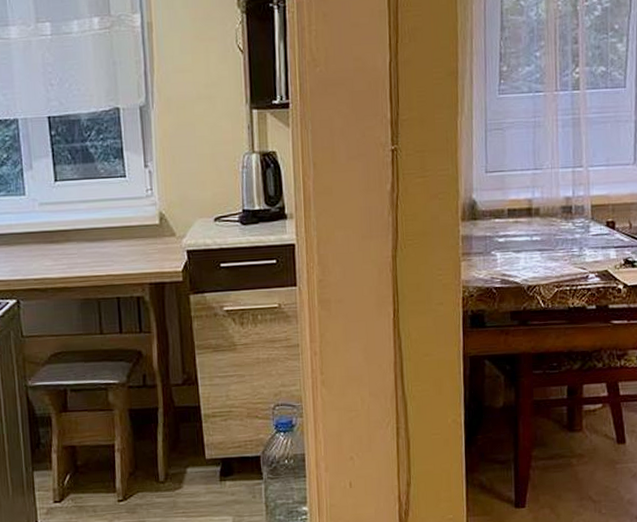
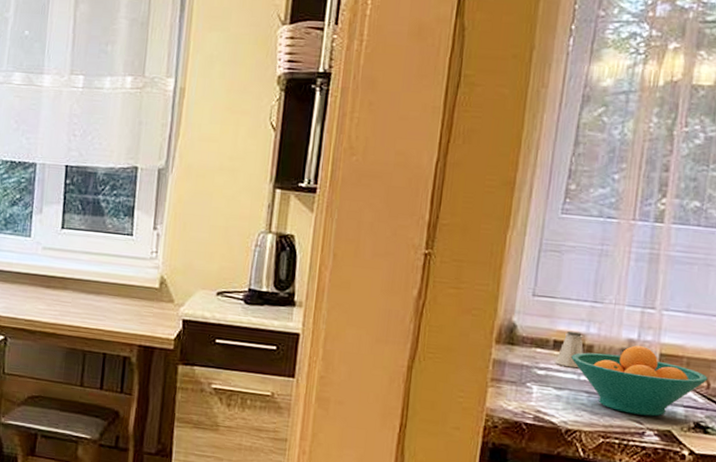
saltshaker: none [512,198,532,231] -> present [556,330,584,368]
fruit bowl: none [524,201,630,262] -> present [571,345,708,417]

